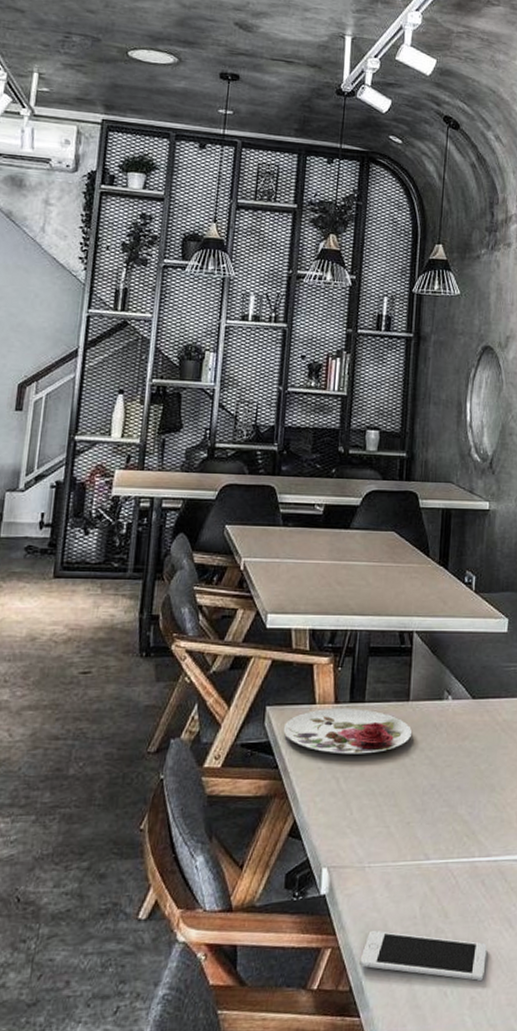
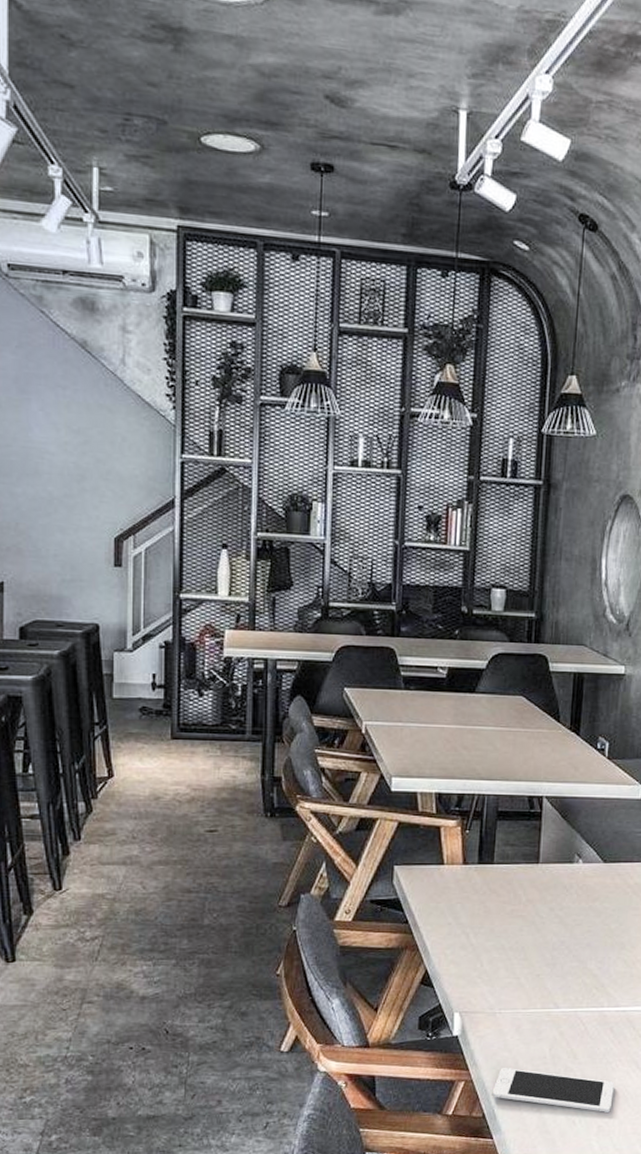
plate: present [283,709,413,754] -> none [412,869,542,912]

